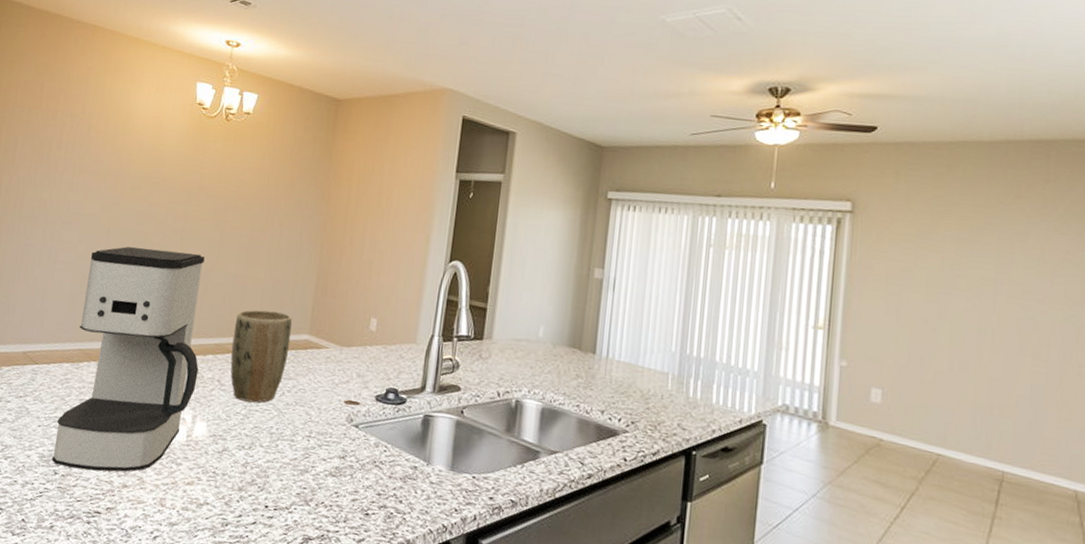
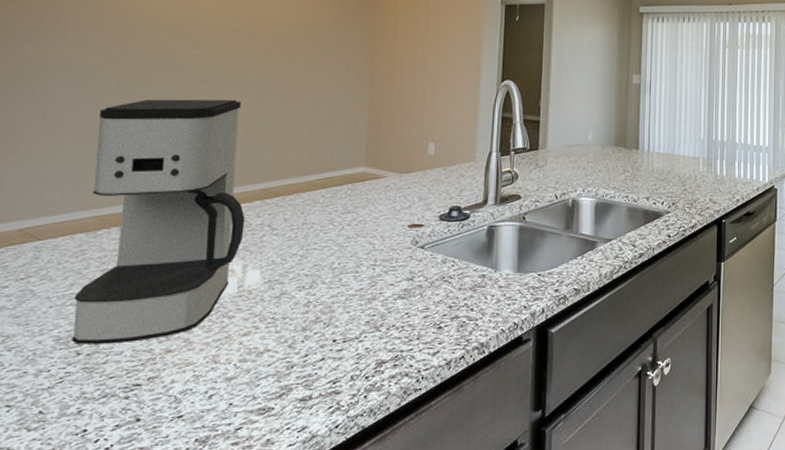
plant pot: present [230,309,292,403] -> none [280,148,346,242]

